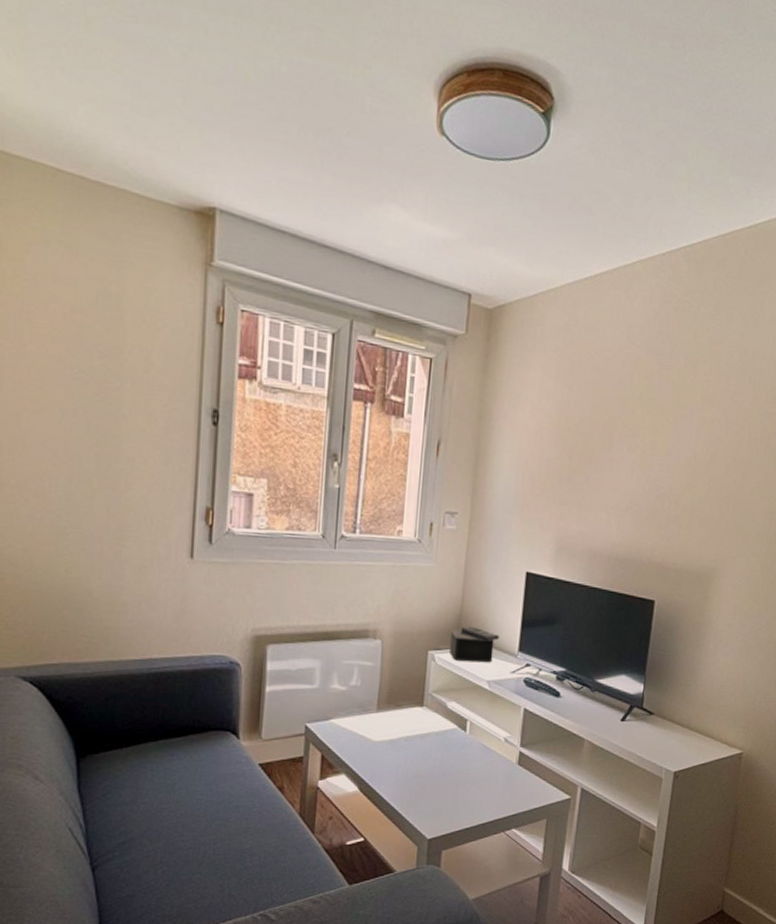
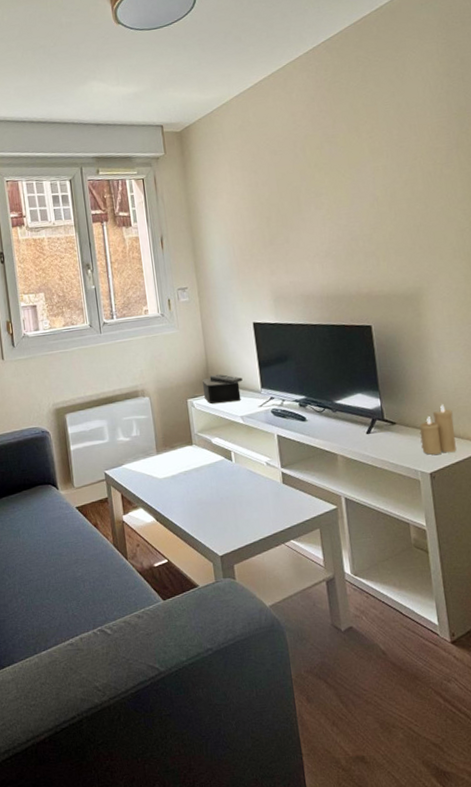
candle: none [673,700,712,754] -> present [419,404,456,455]

